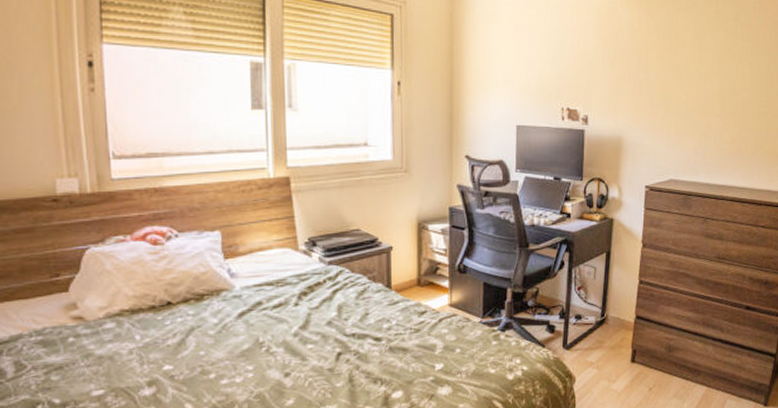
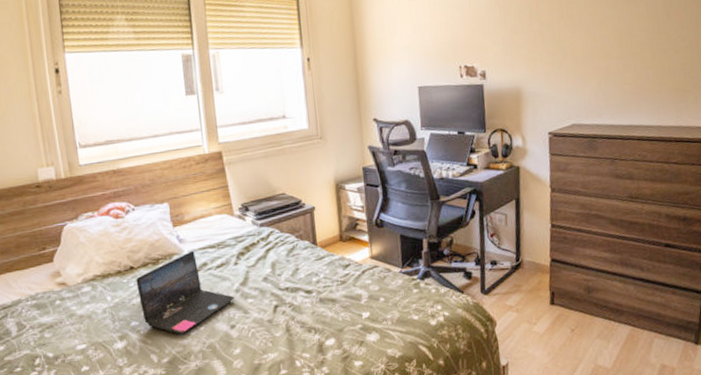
laptop: none [173,287,293,381] -> present [136,250,235,334]

